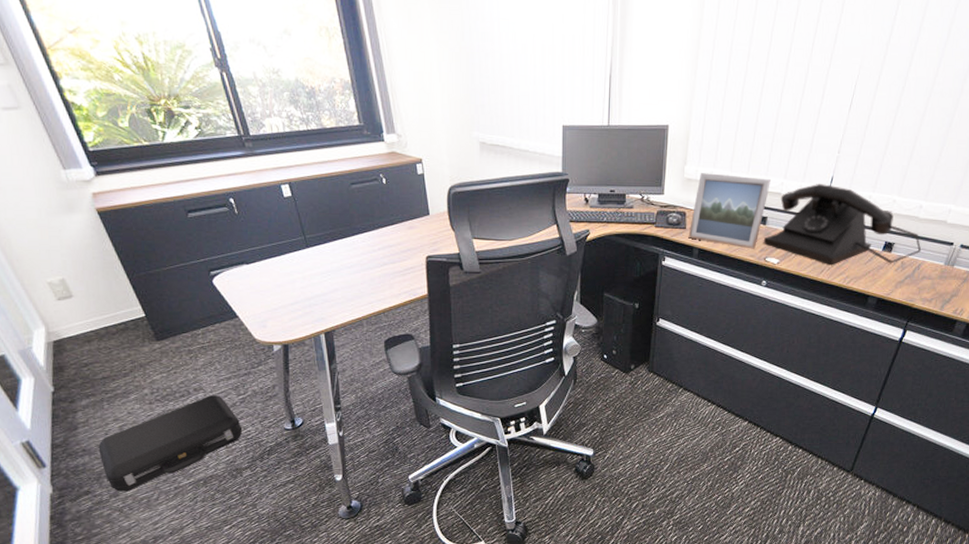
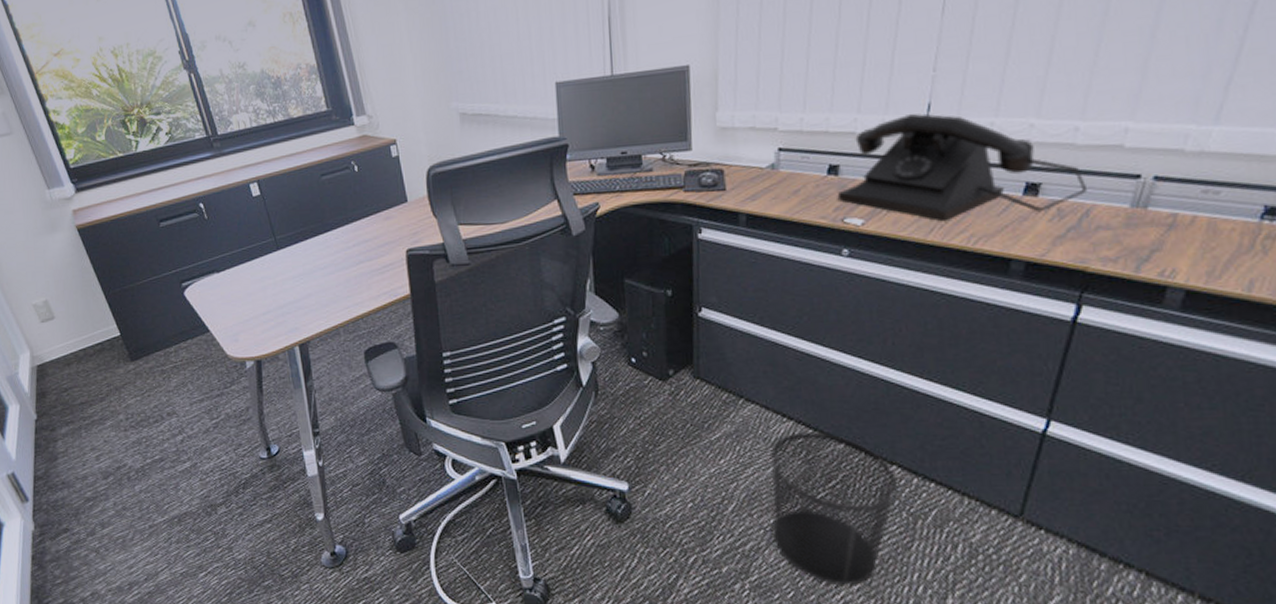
briefcase: present [98,395,243,492] -> none [76,420,217,530]
picture frame: present [688,173,771,249] -> none [730,115,838,209]
waste bin: none [693,413,778,521] -> present [769,432,897,587]

